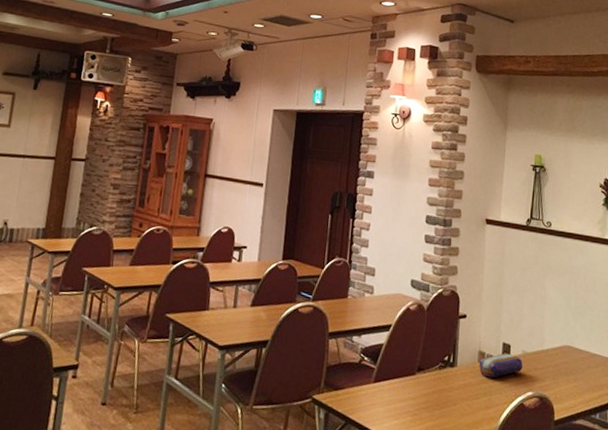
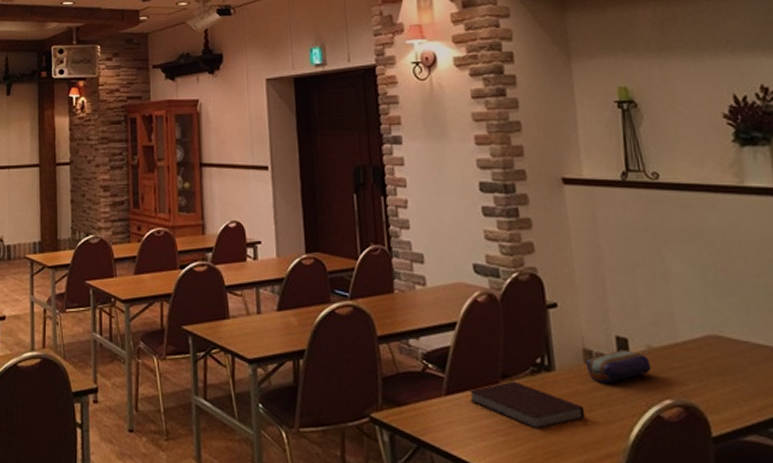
notebook: none [391,373,473,412] -> present [469,381,586,430]

